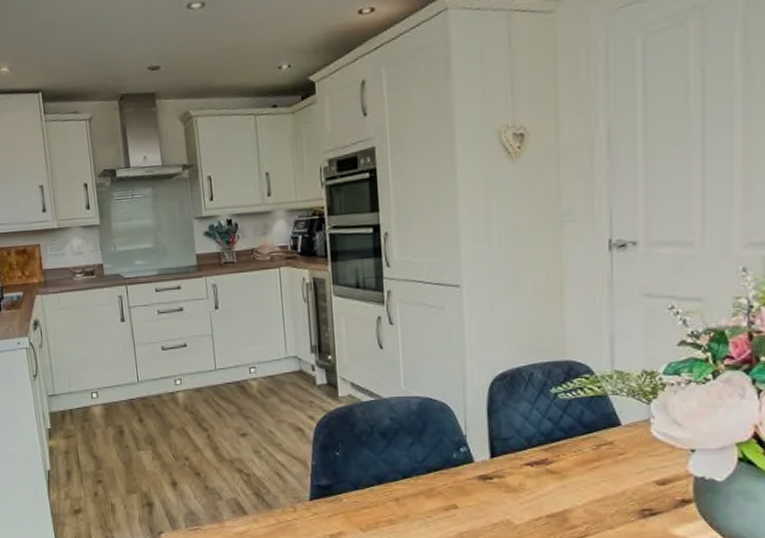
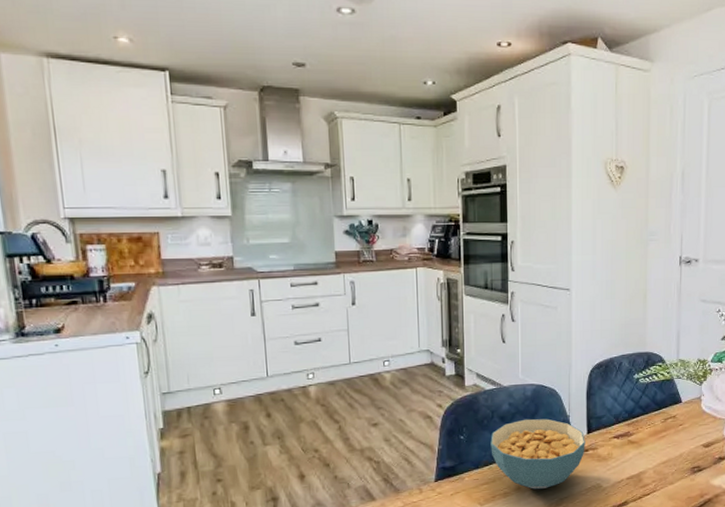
cereal bowl: none [370,436,489,520] -> present [490,418,585,490]

